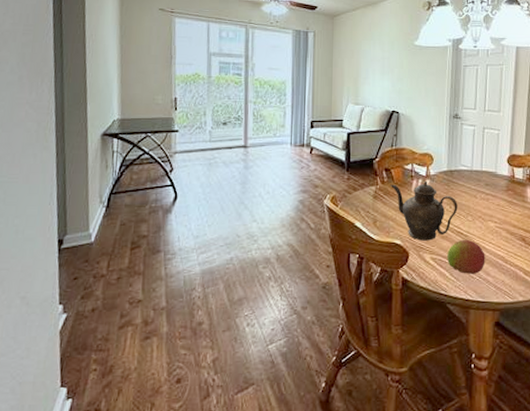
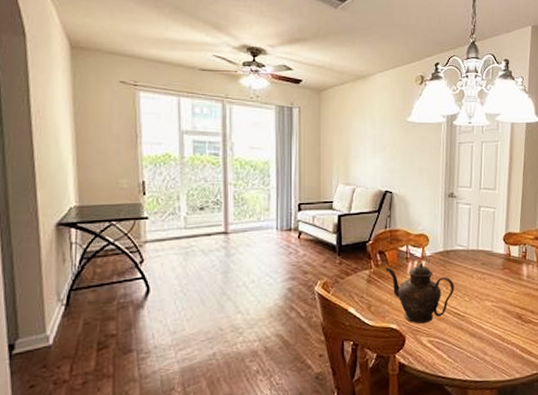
fruit: present [447,239,485,274] -> none [445,320,483,355]

